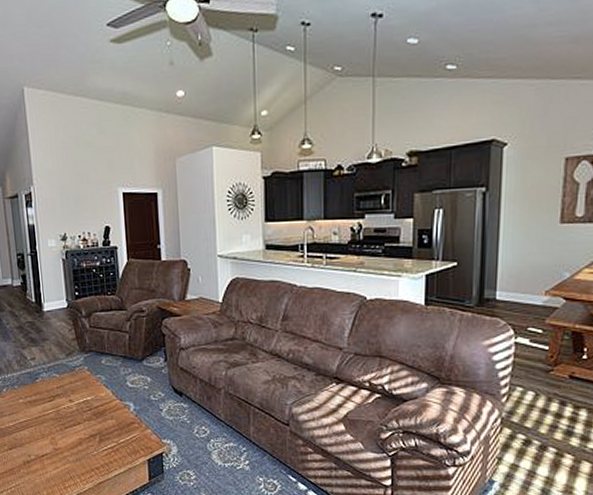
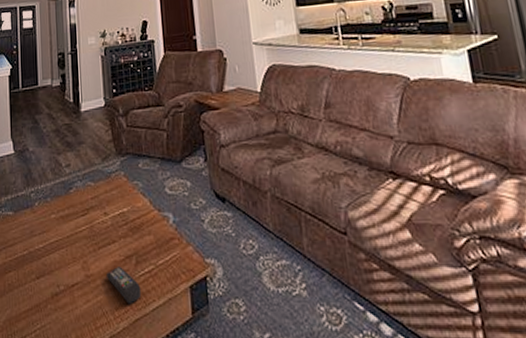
remote control: none [73,443,105,472] -> present [107,267,142,305]

